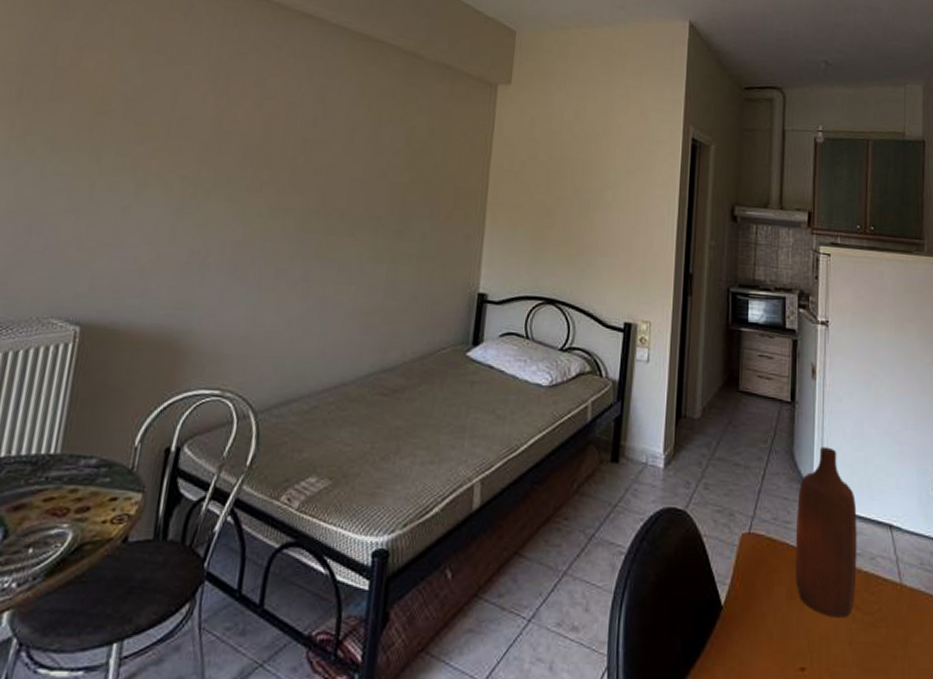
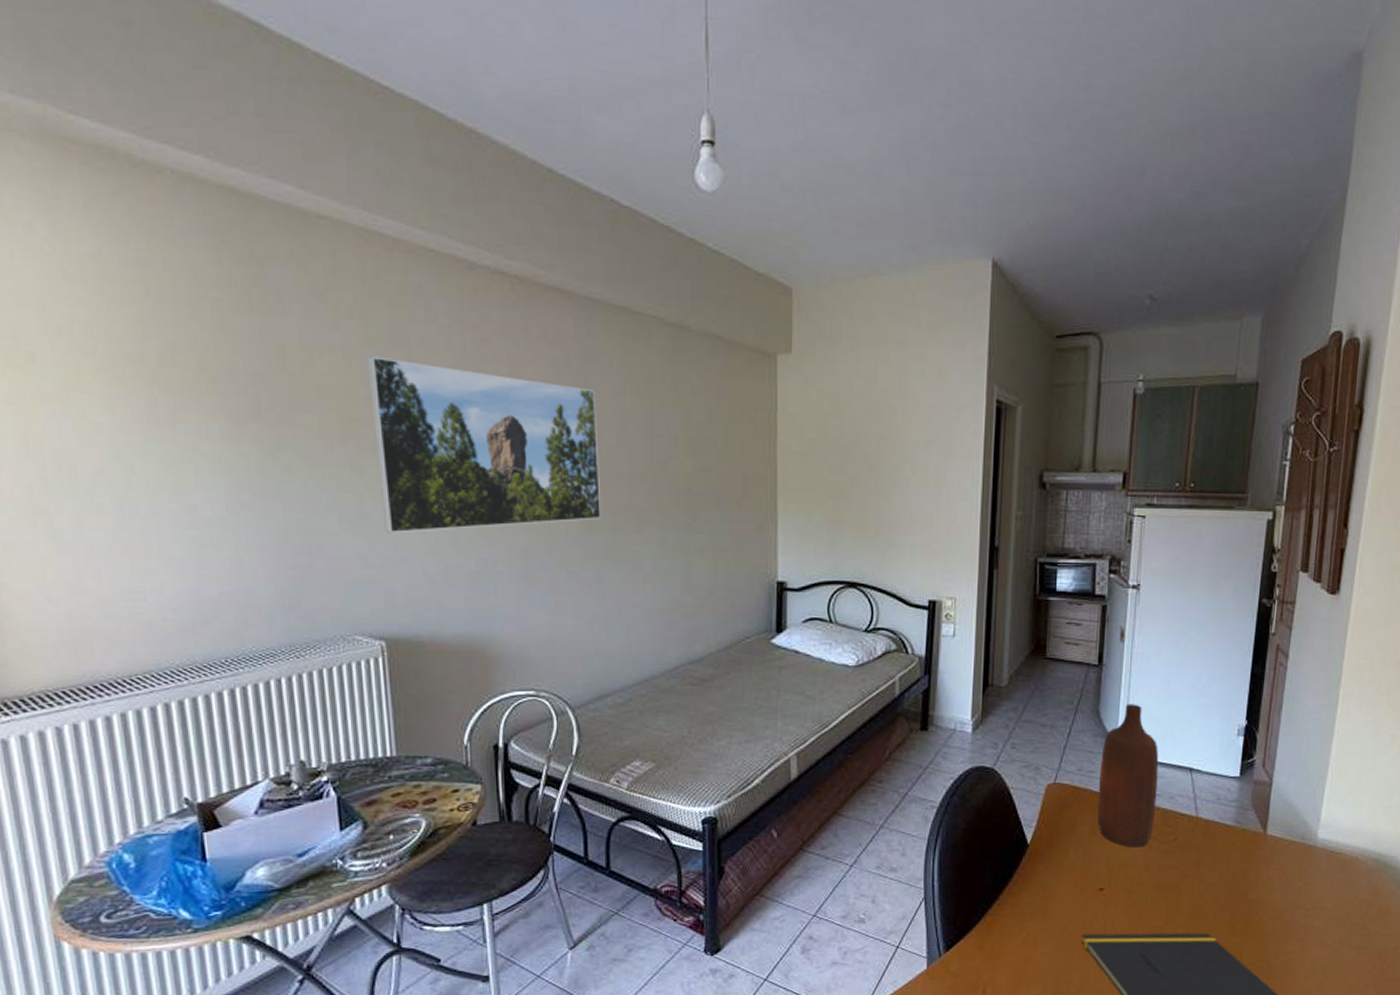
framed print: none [108,58,330,221] -> present [367,356,602,534]

